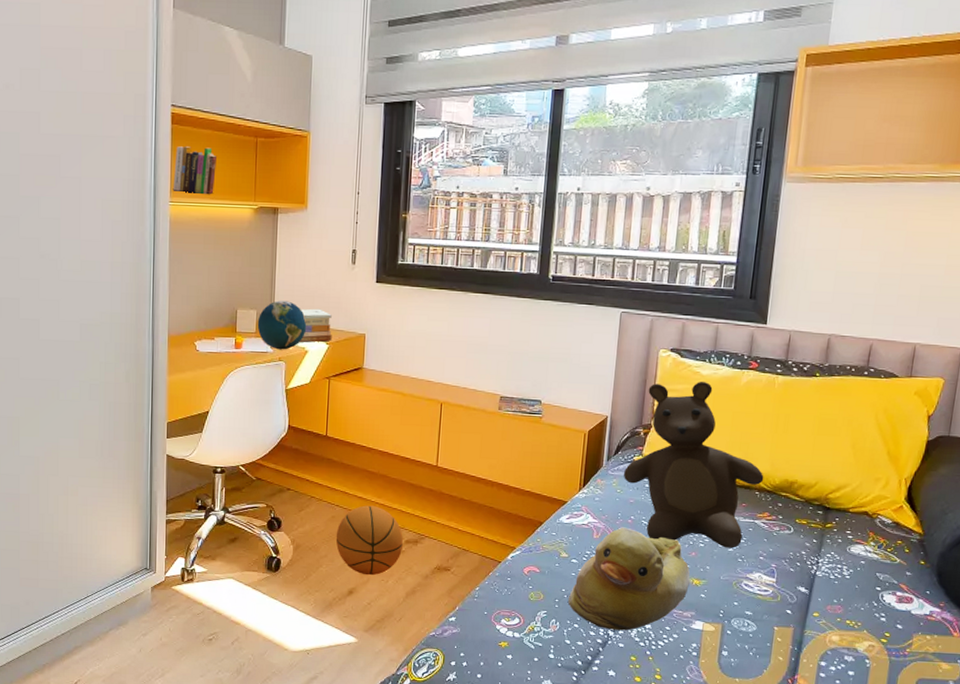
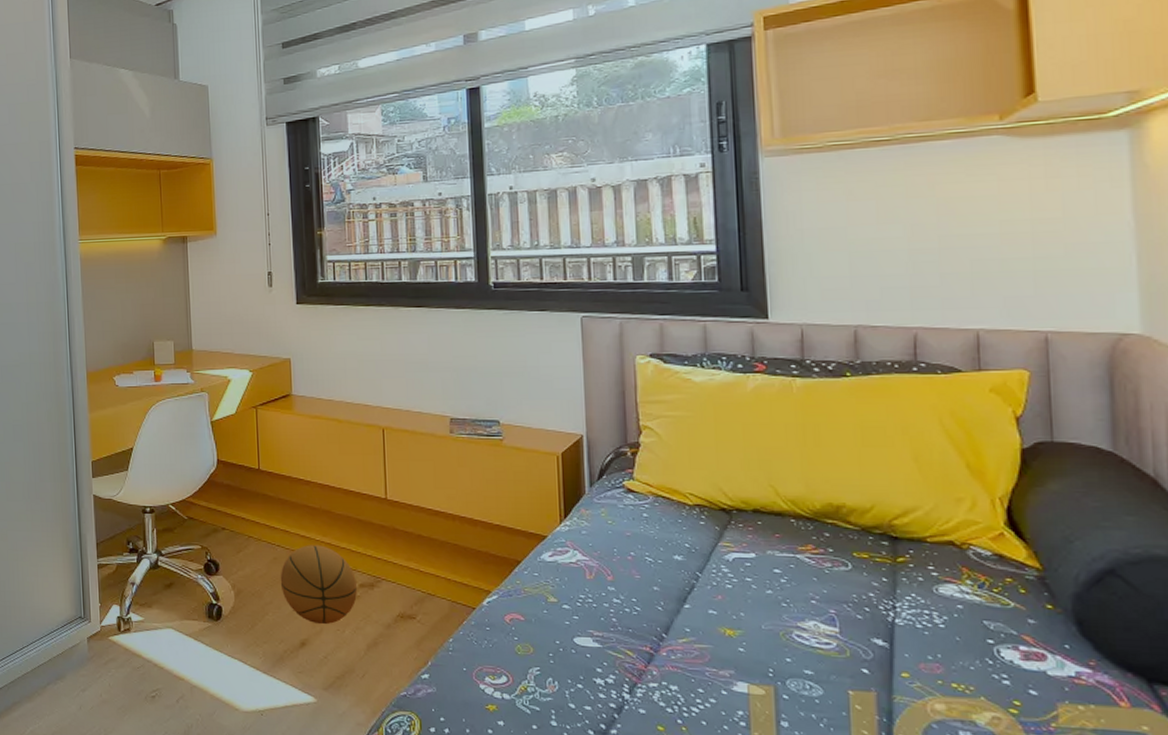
books: present [173,146,216,195] -> none [81,184,122,231]
globe: present [257,300,307,350] -> none [175,329,228,380]
books: present [300,308,332,343] -> none [218,335,255,371]
rubber duck: present [568,527,690,631] -> none [565,565,721,693]
teddy bear: present [623,381,764,549] -> none [612,389,799,590]

